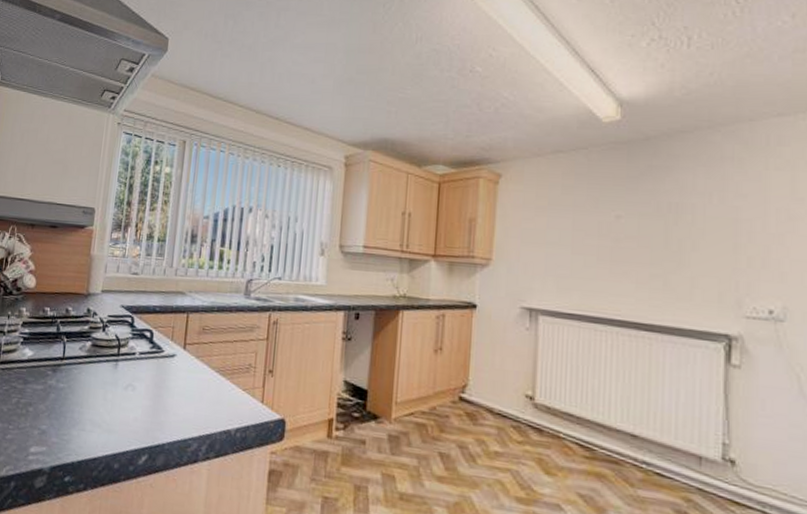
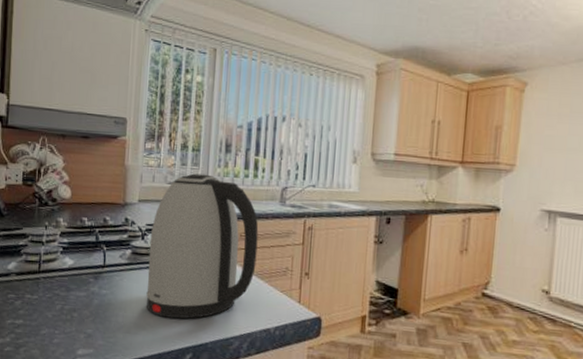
kettle: none [103,264,222,417] -> present [146,173,259,319]

